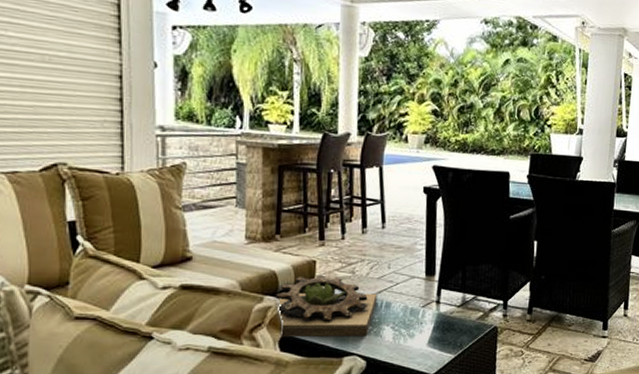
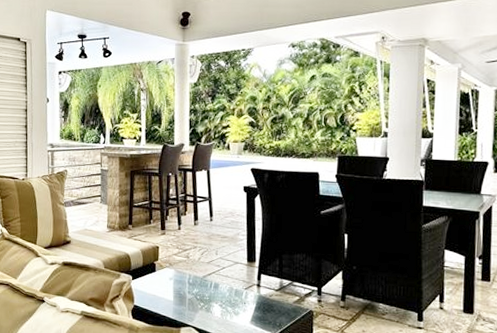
succulent planter: present [275,275,378,338] -> none [129,258,208,312]

